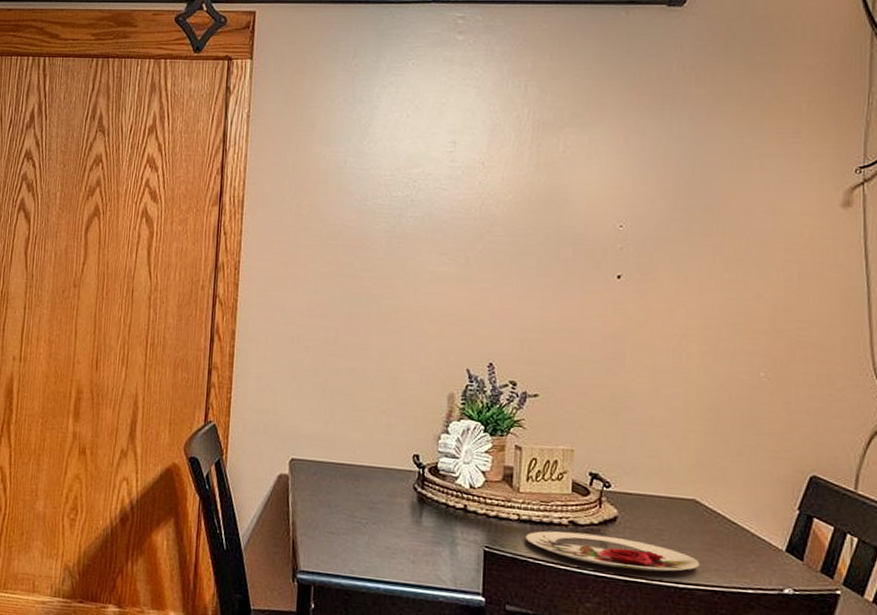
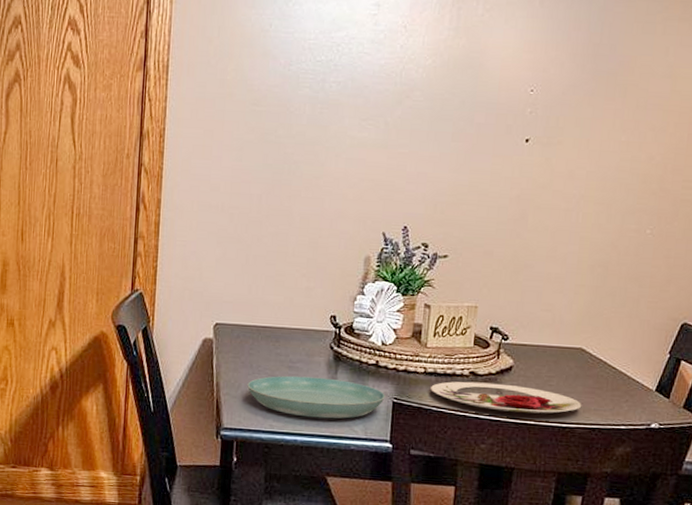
saucer: none [325,517,476,567] -> present [247,375,386,419]

